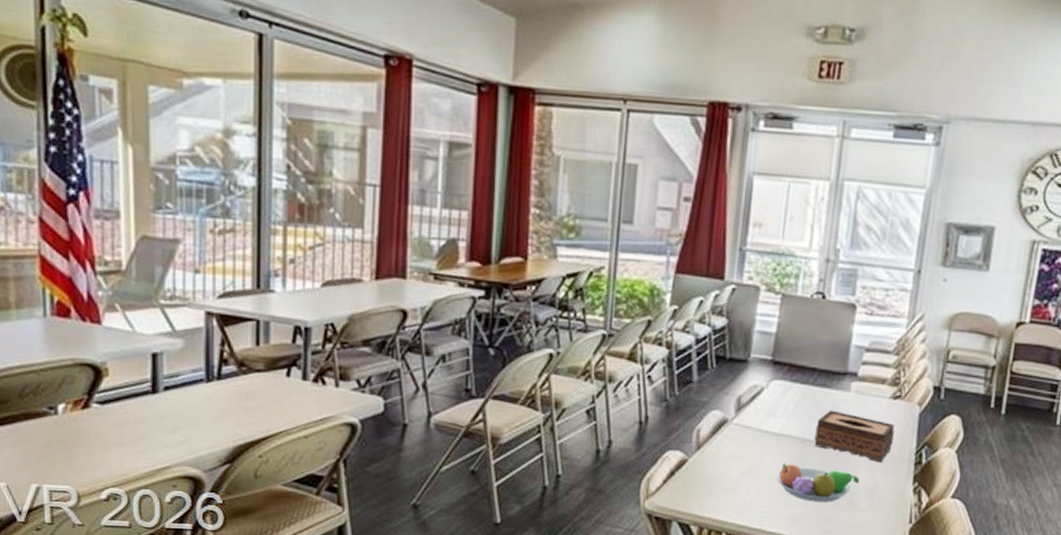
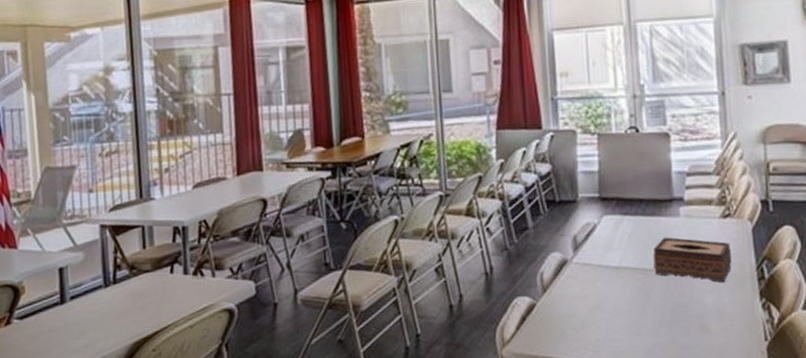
fruit bowl: present [776,463,860,502] -> none [624,294,707,331]

